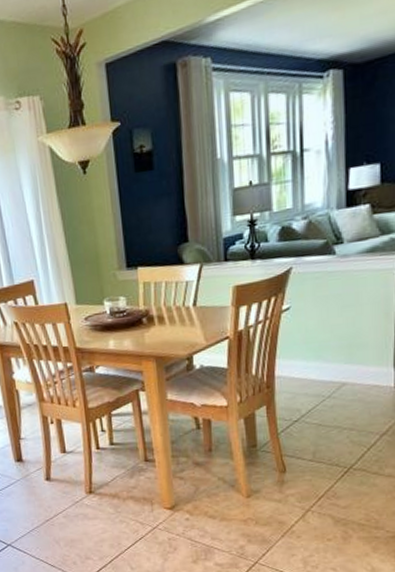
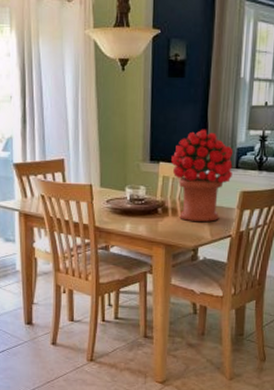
bouquet: none [150,223,222,328] -> present [171,129,234,222]

